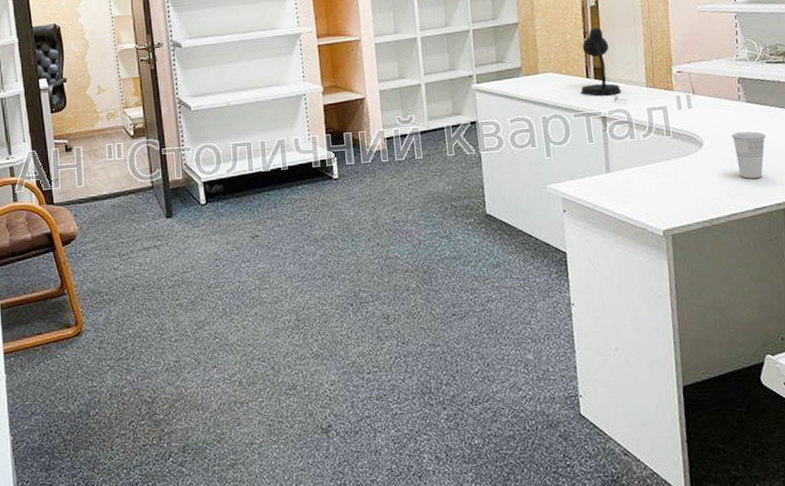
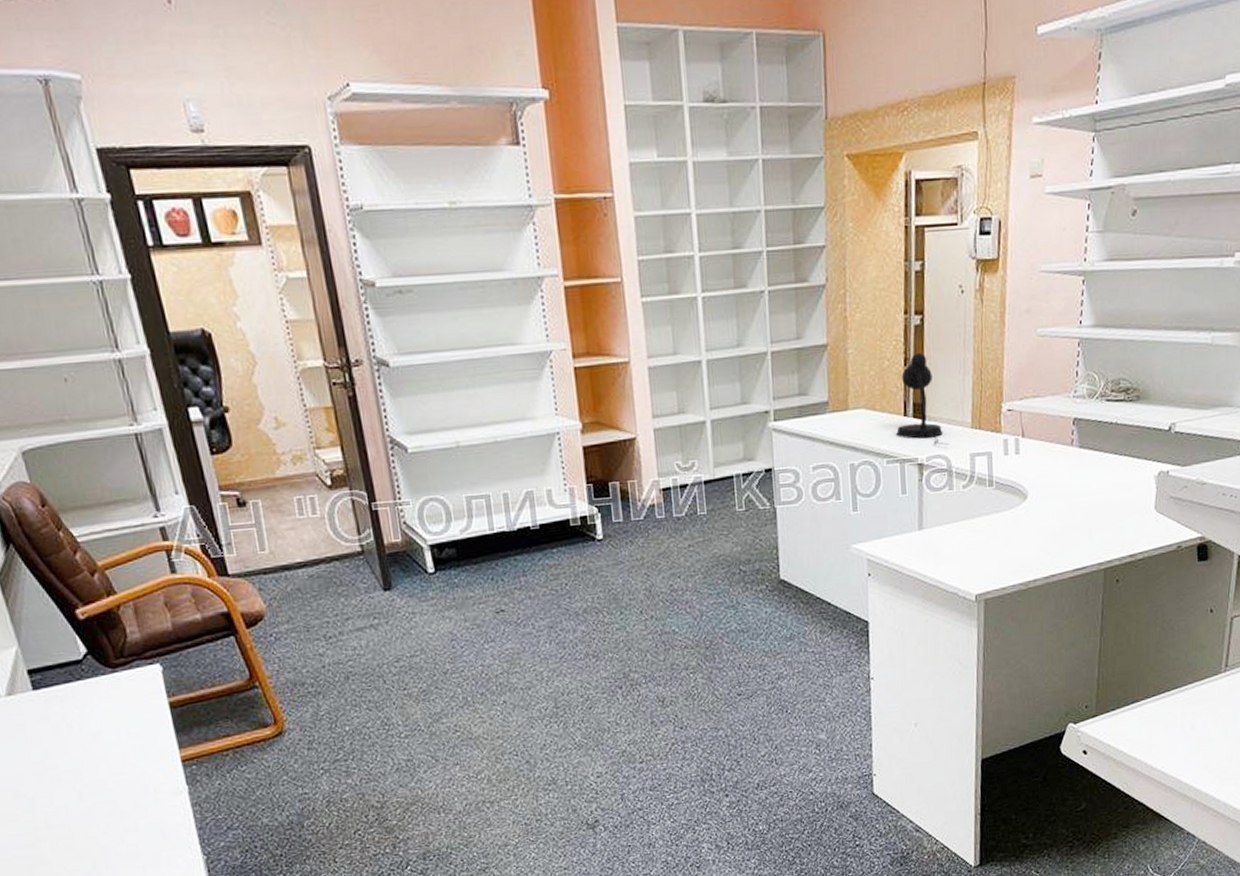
cup: present [732,131,766,179] -> none [1059,481,1095,536]

